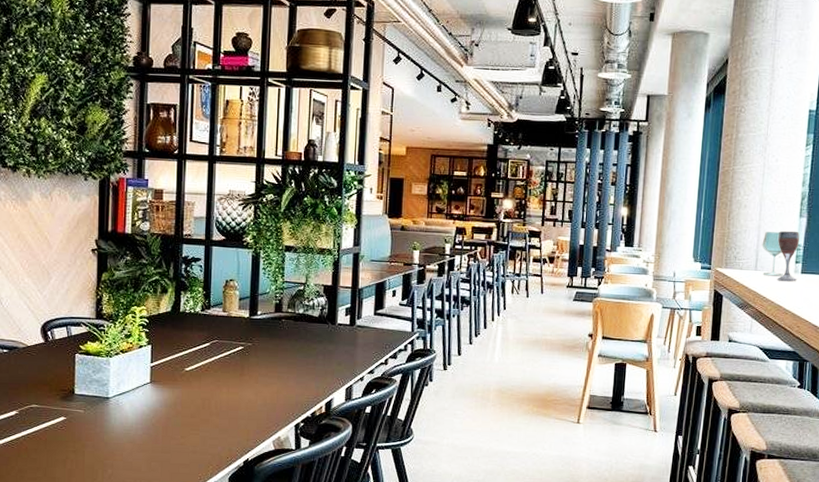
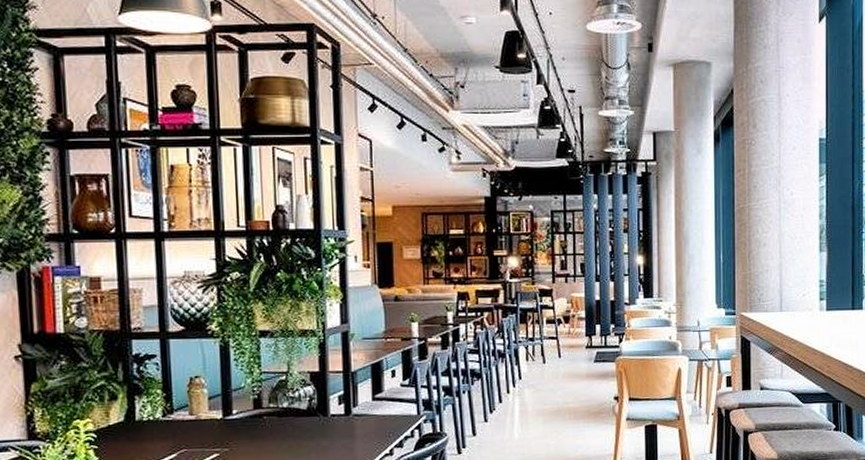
wine glass: present [761,232,783,277] -> none [785,269,809,316]
cup: present [777,230,800,282] -> none [799,266,823,321]

